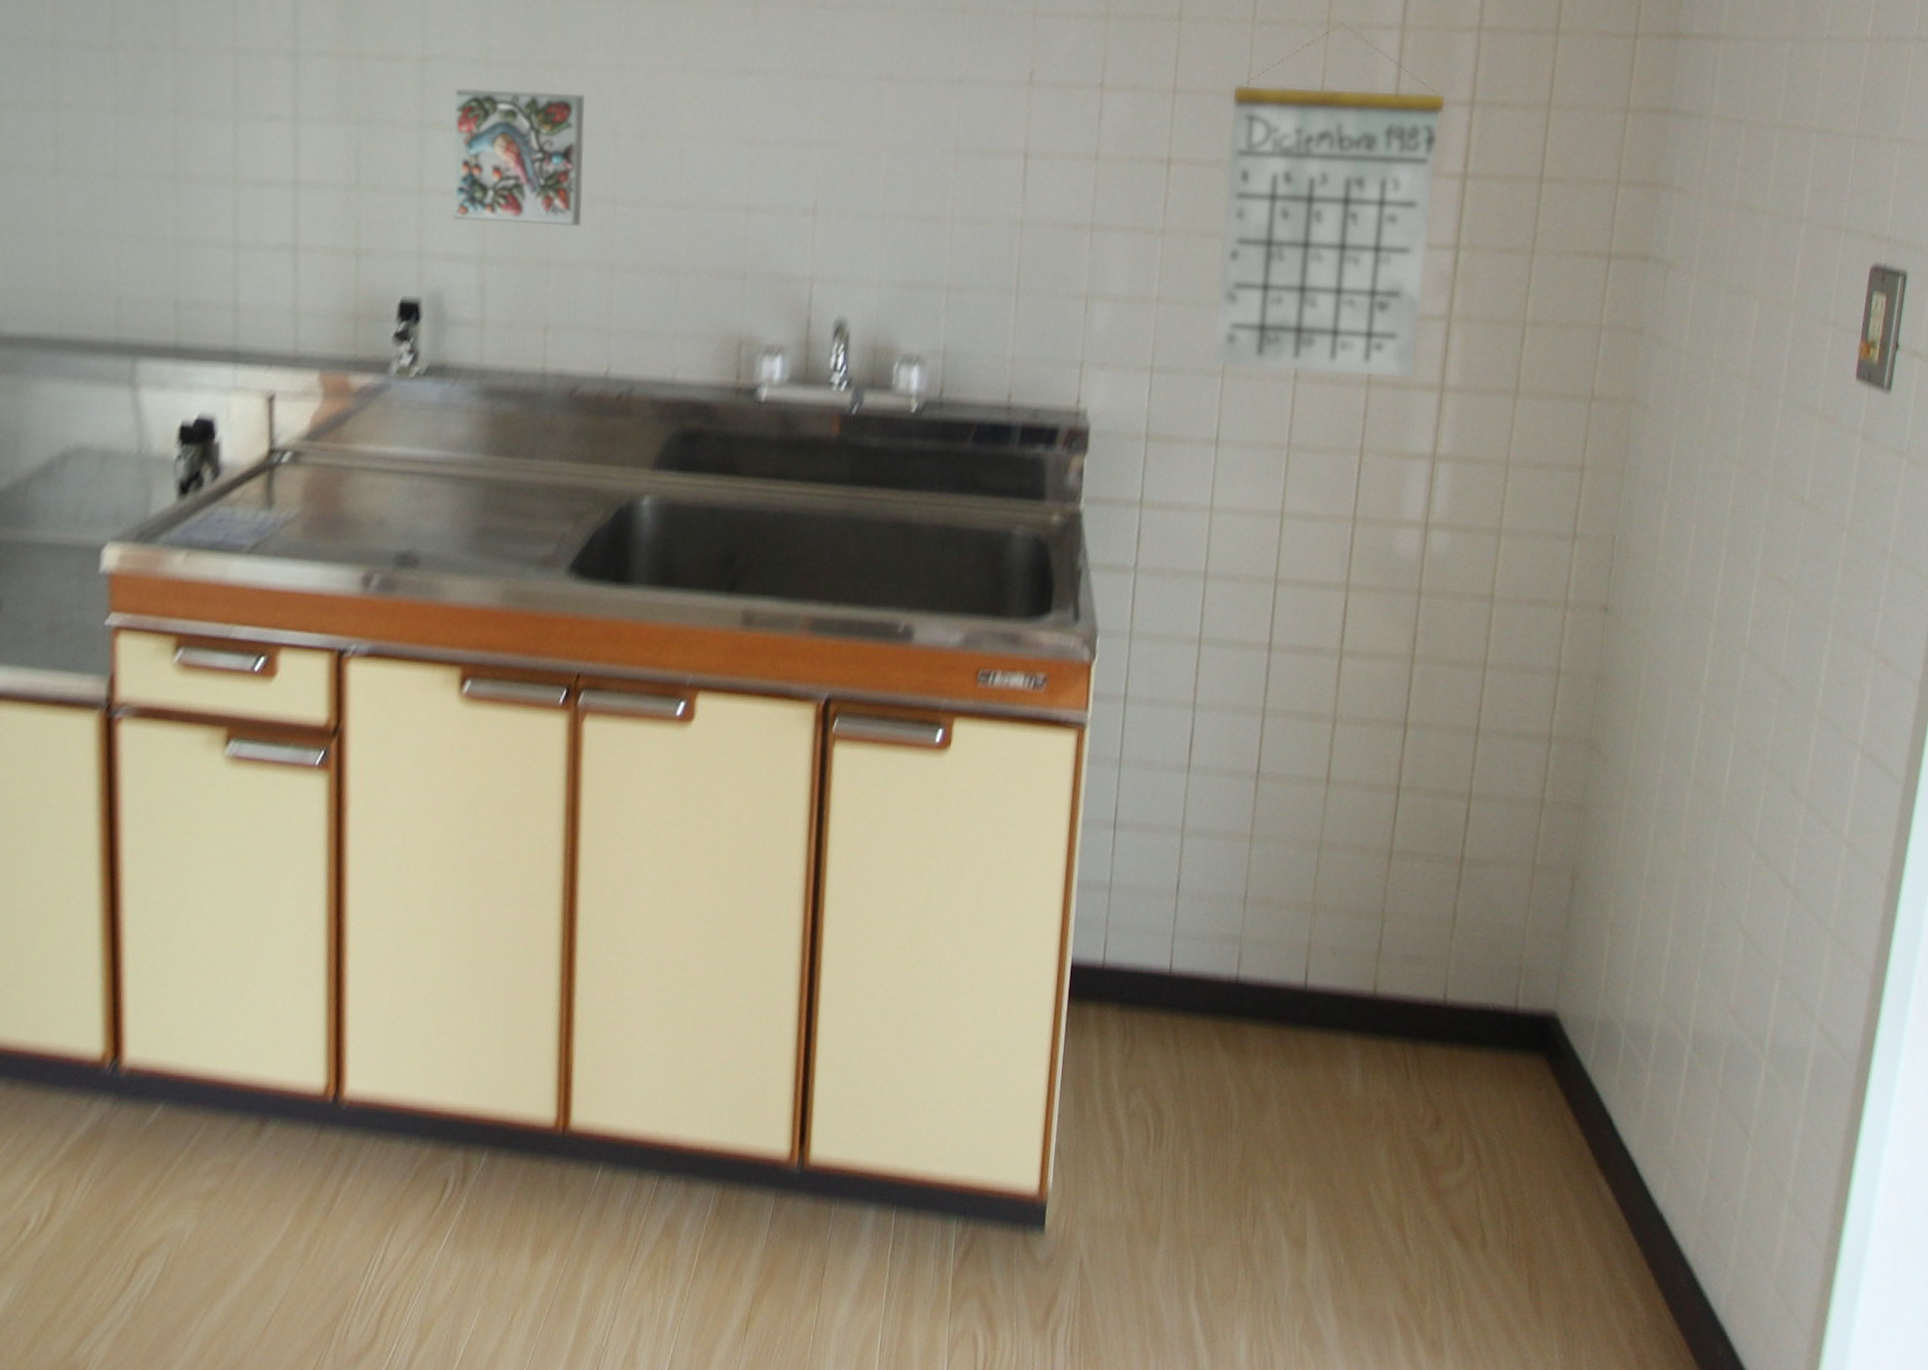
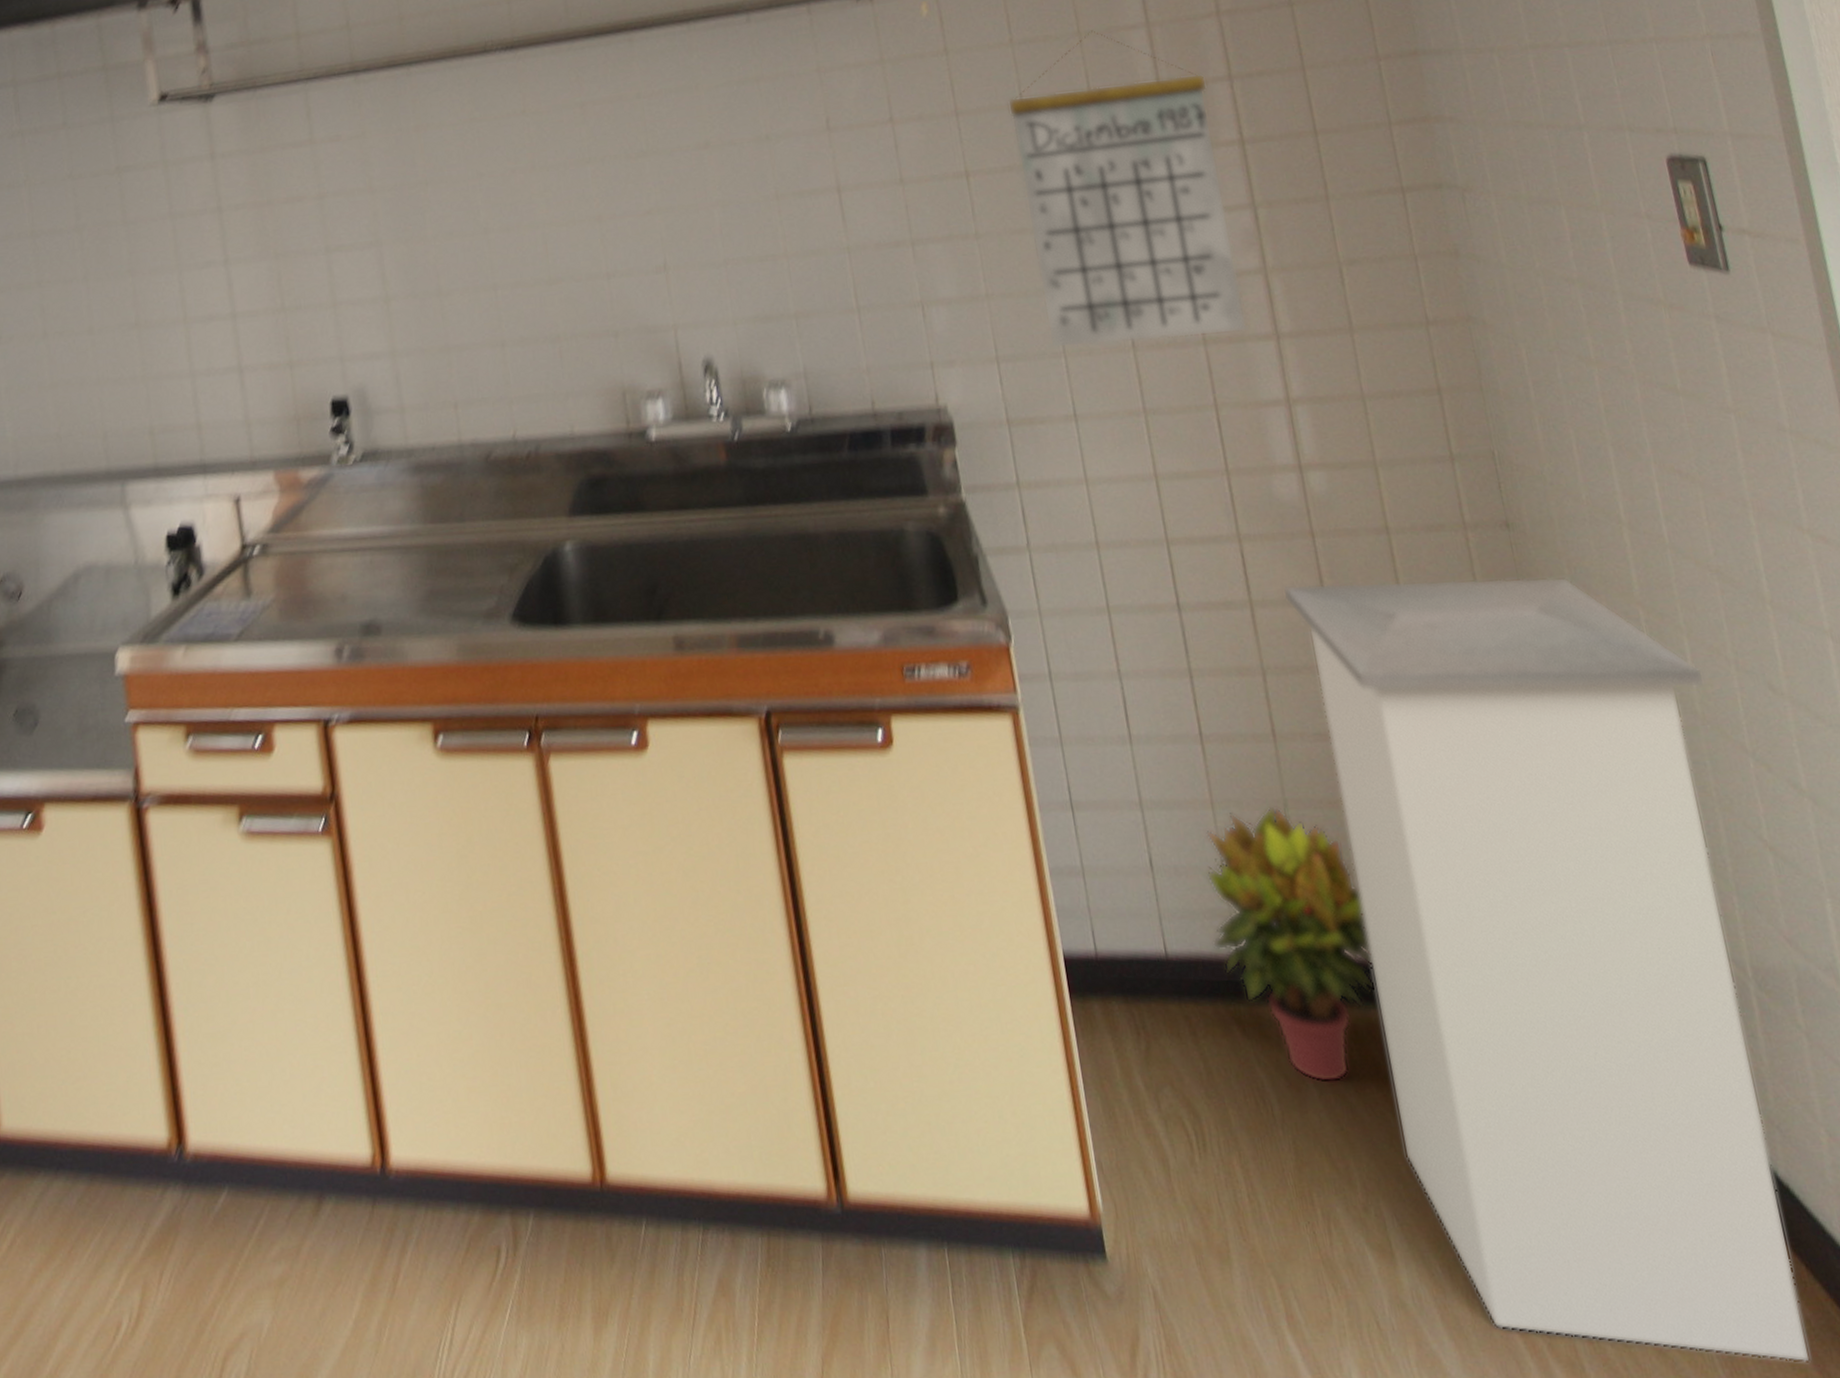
decorative tile: present [452,88,586,227] -> none [349,203,471,324]
potted plant: none [1217,846,1367,1097] -> present [1206,806,1376,1083]
trash can: none [1340,639,1738,1353] -> present [1282,576,1811,1363]

